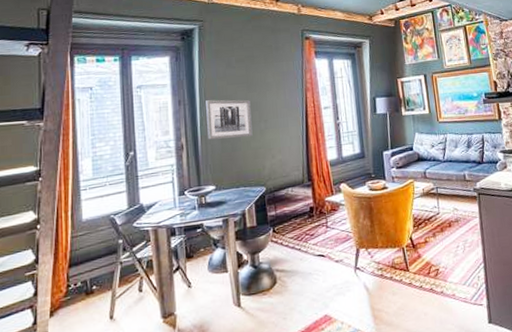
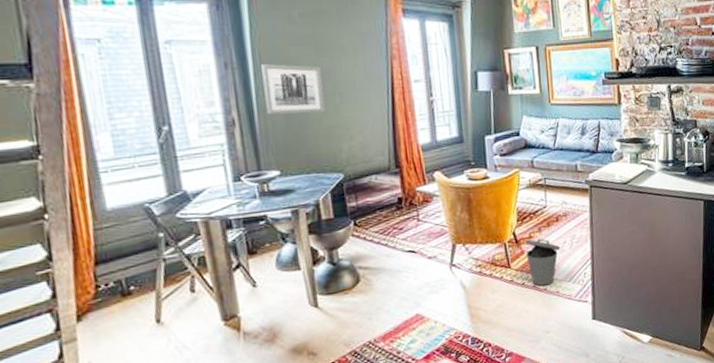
trash can: none [421,243,455,289] -> present [525,238,561,286]

